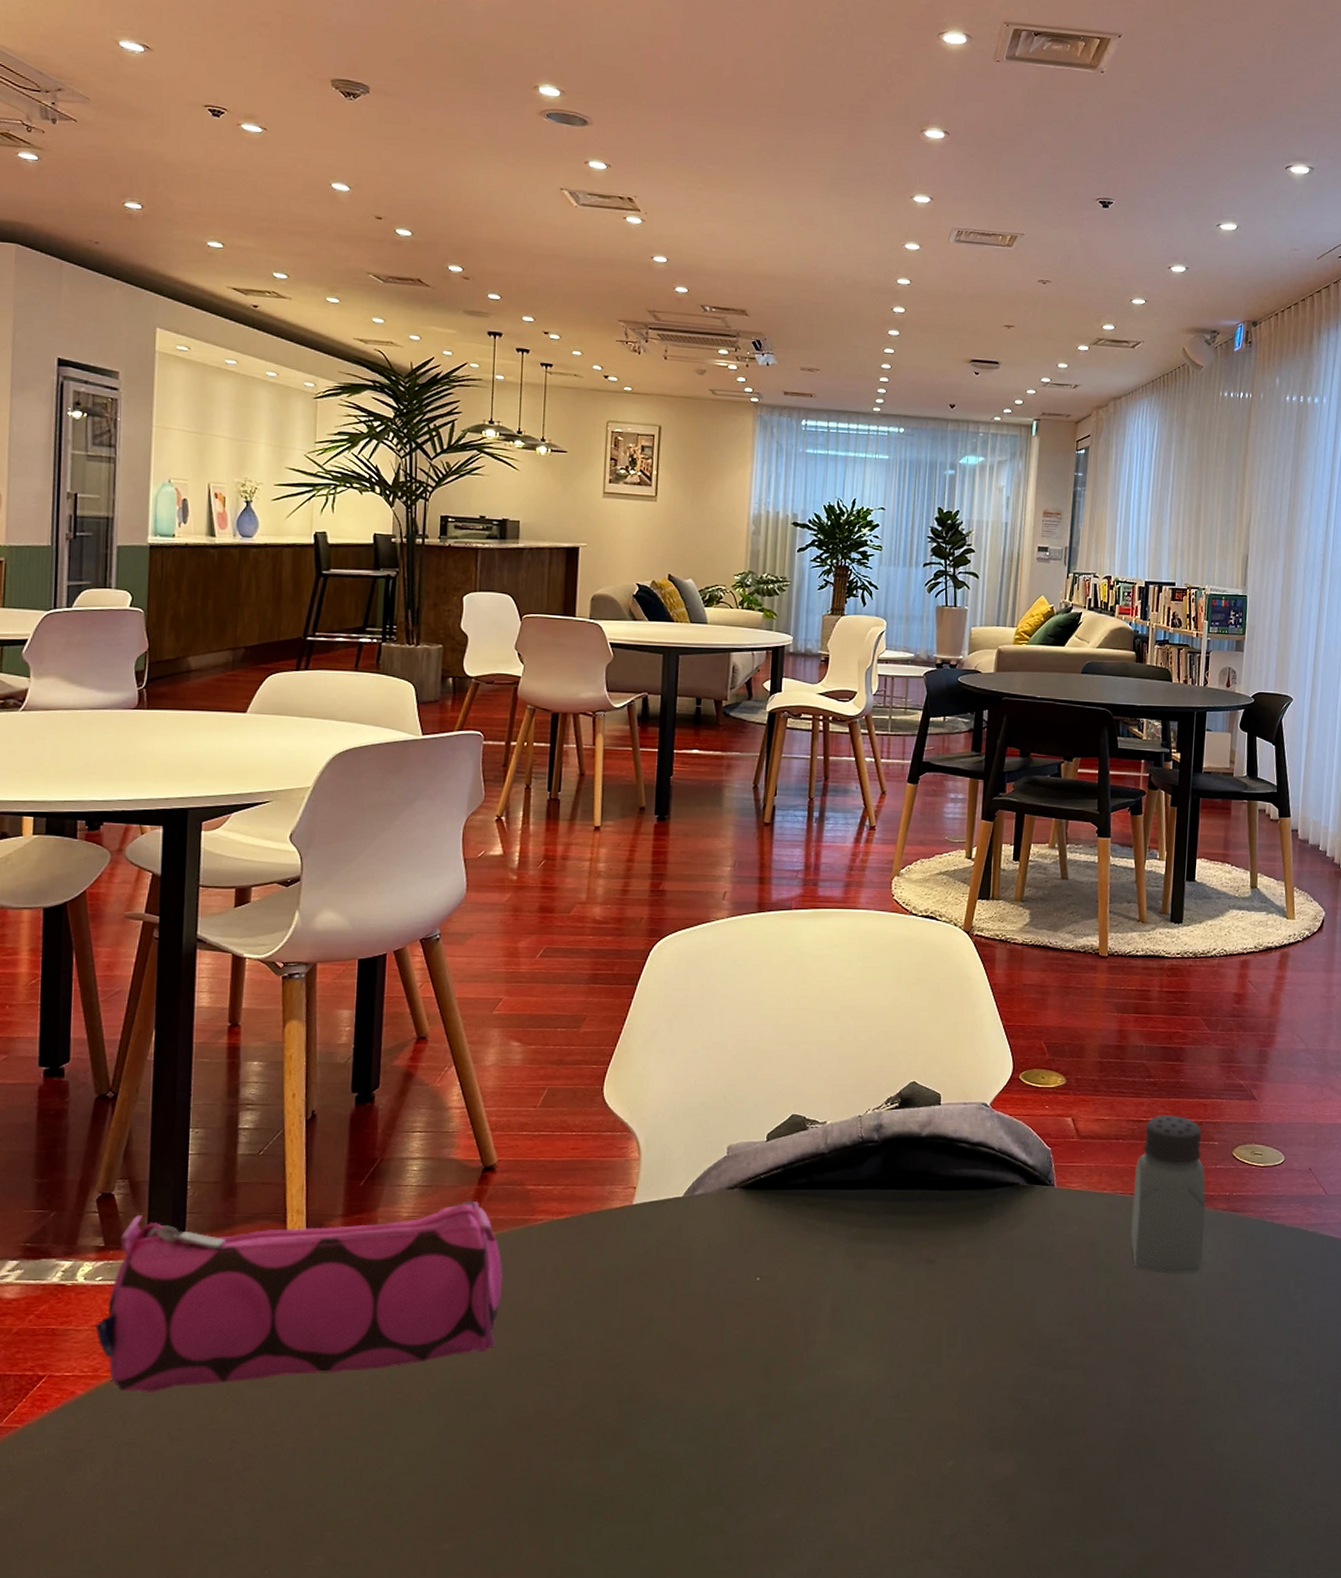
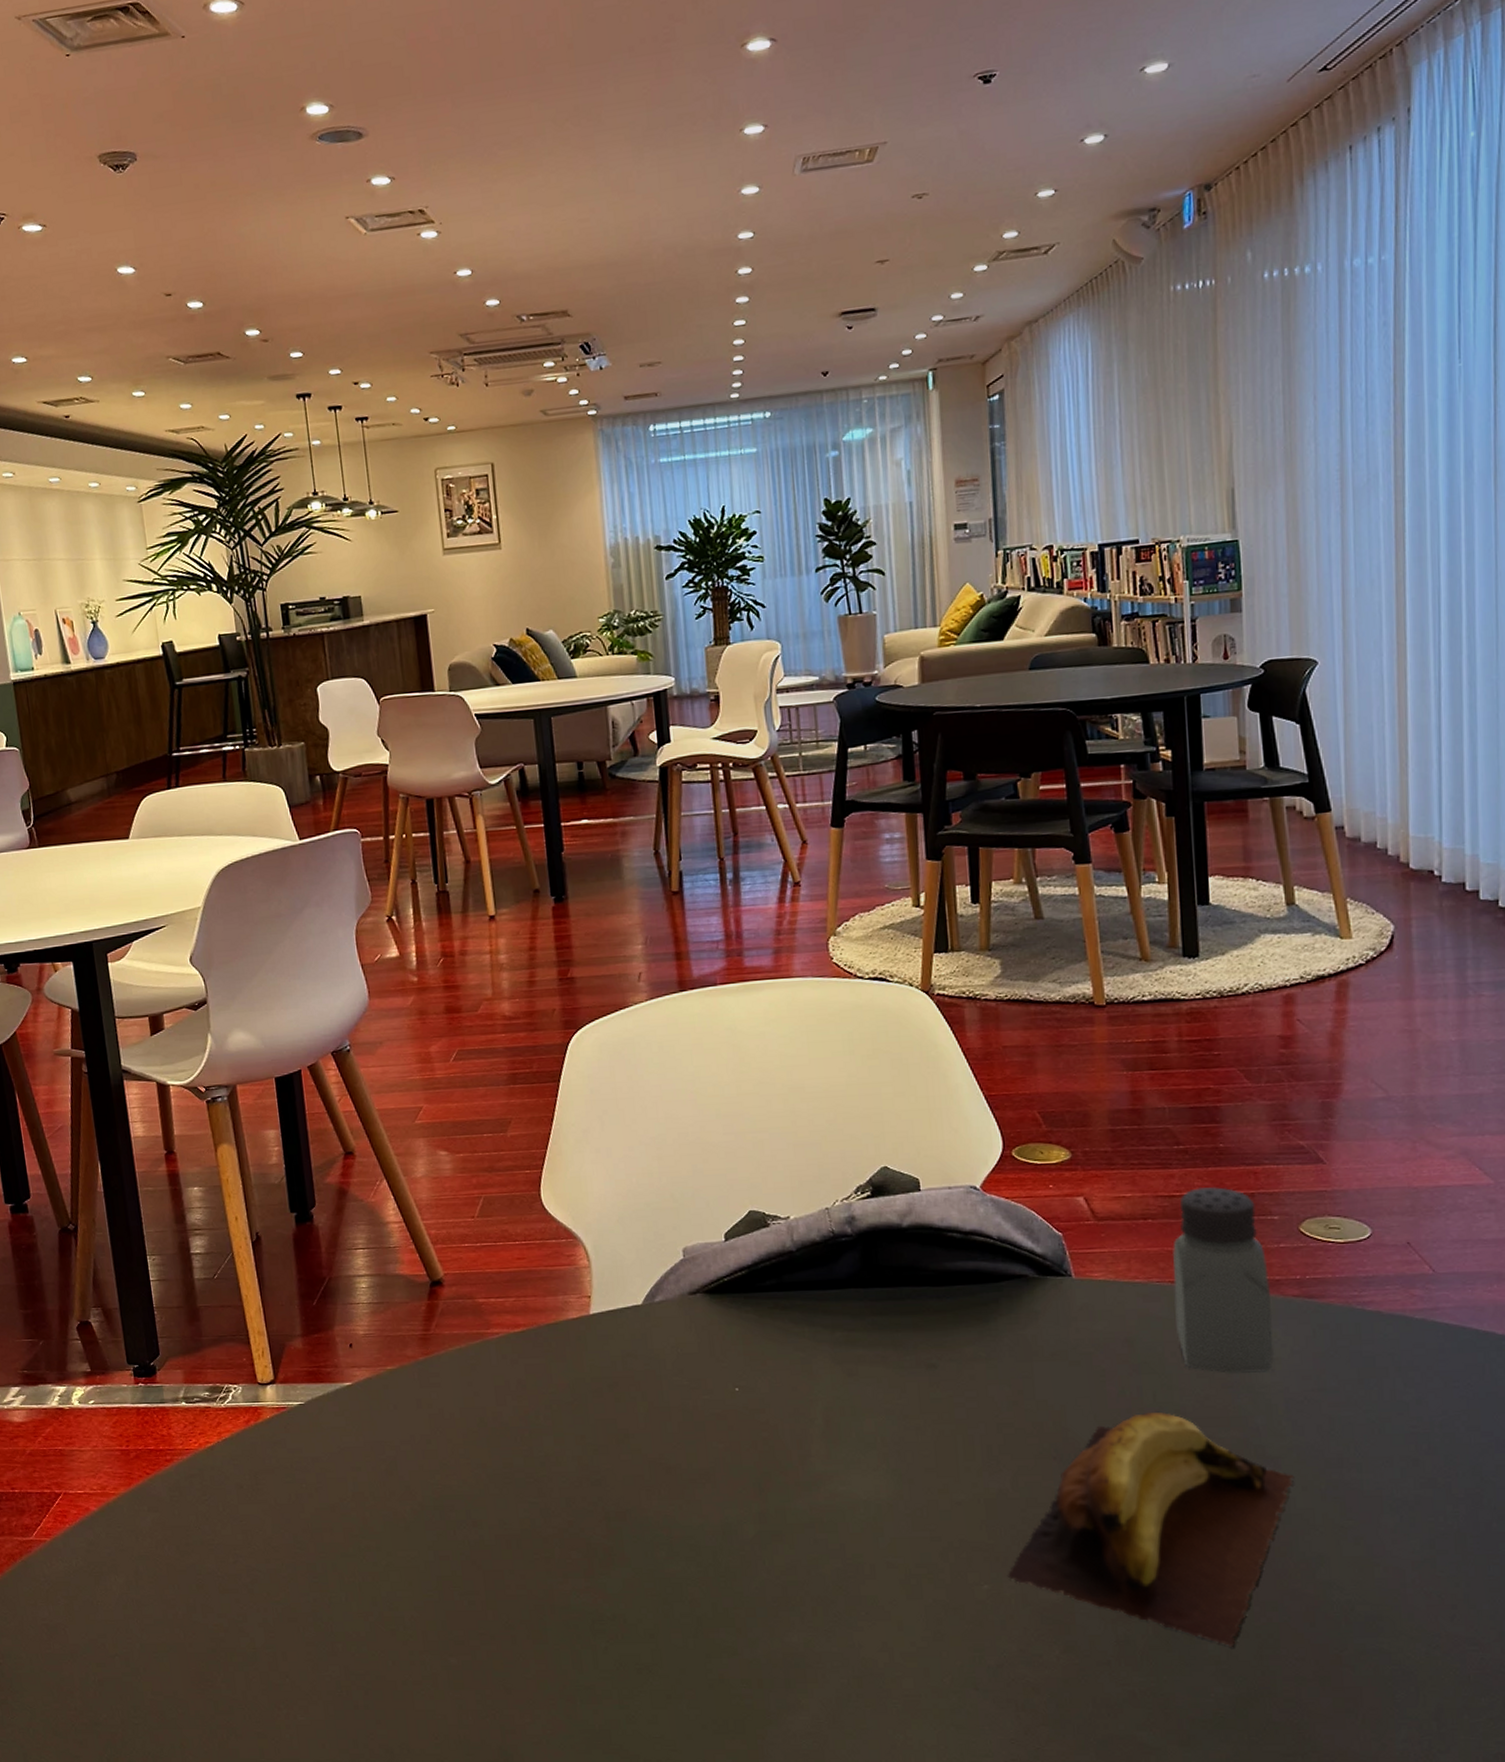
pencil case: present [95,1200,504,1393] -> none [96,1316,471,1509]
banana: none [969,1307,1207,1513] -> present [1007,1412,1295,1647]

